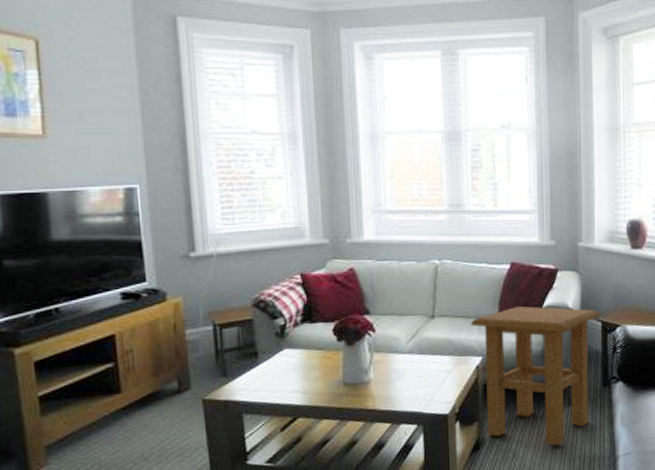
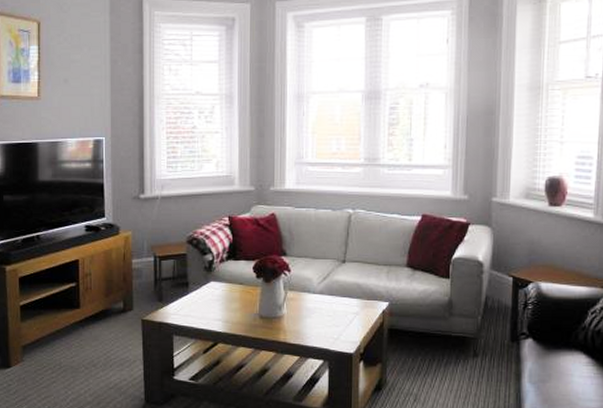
side table: present [471,306,600,446] -> none [380,257,511,395]

